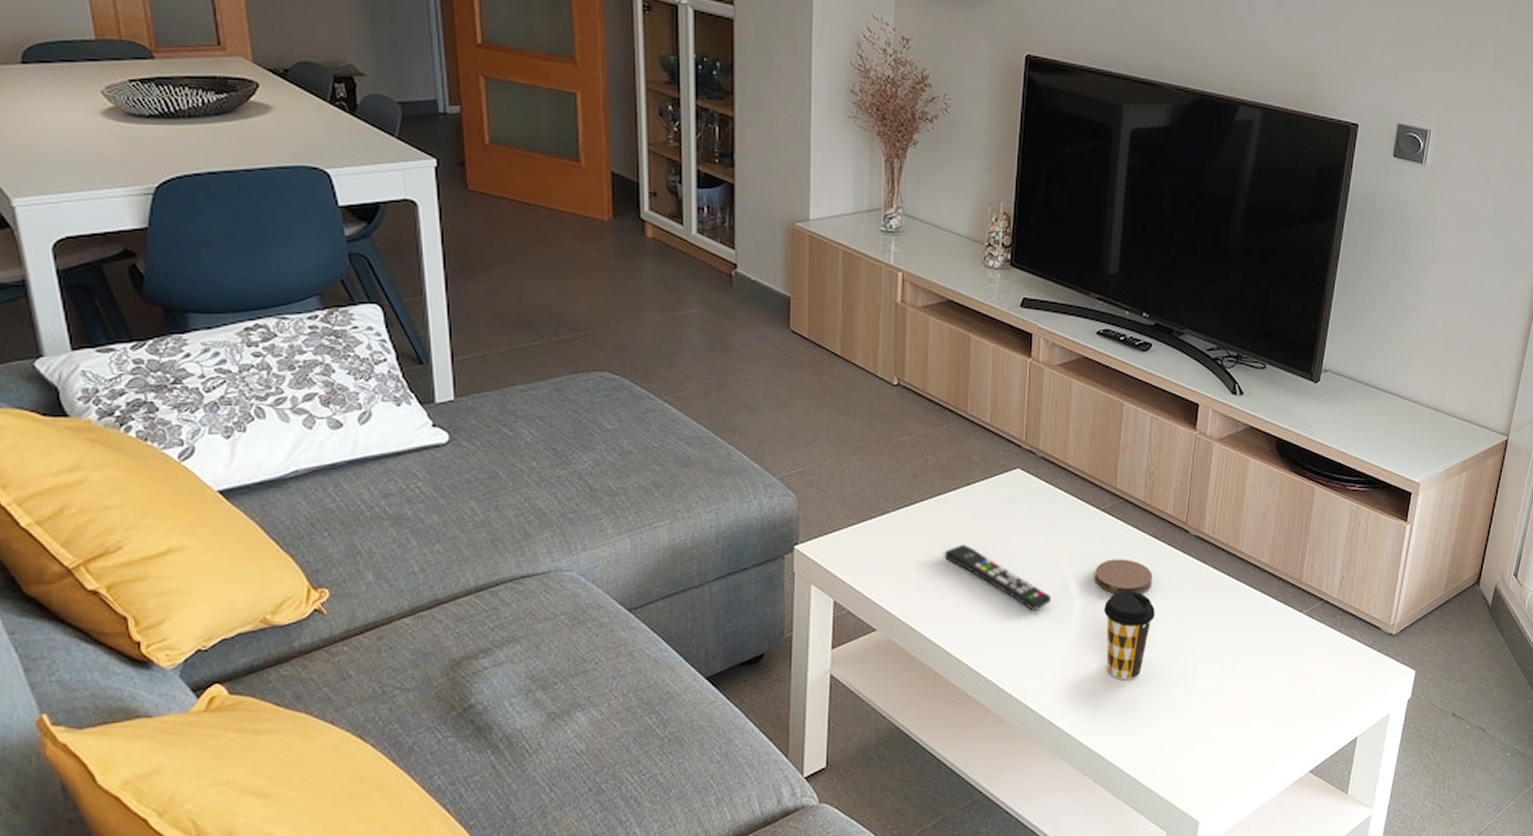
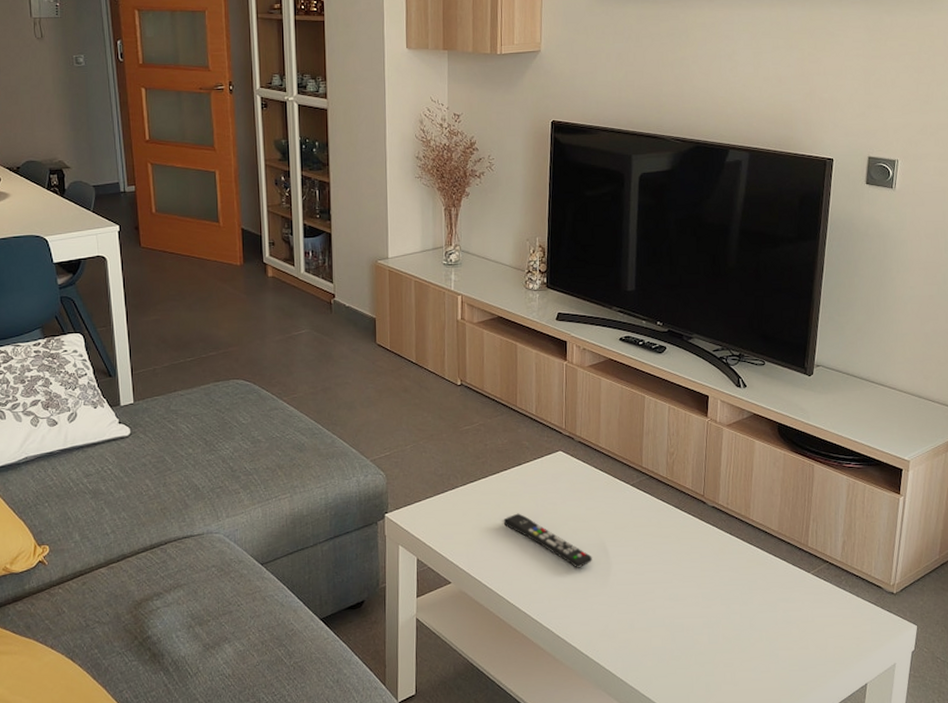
coaster: present [1095,559,1153,595] -> none [628,526,677,556]
coffee cup: present [1104,591,1155,680] -> none [637,553,681,629]

